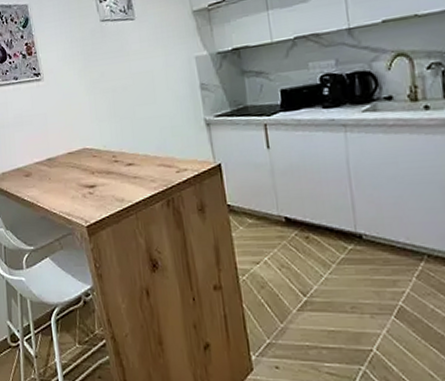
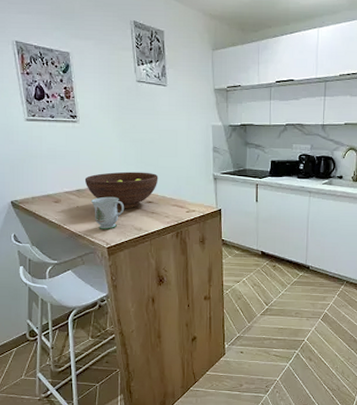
fruit bowl: none [54,127,138,177] -> present [84,171,158,209]
mug: none [64,162,101,204] -> present [91,196,124,229]

